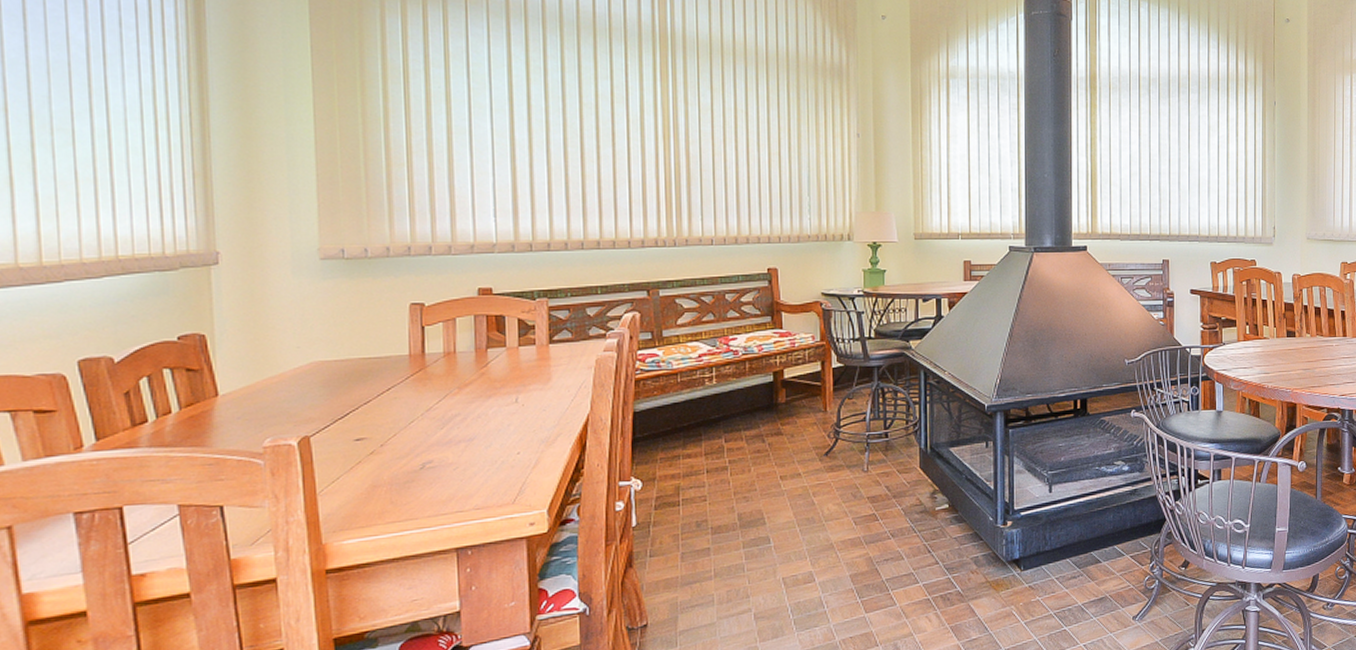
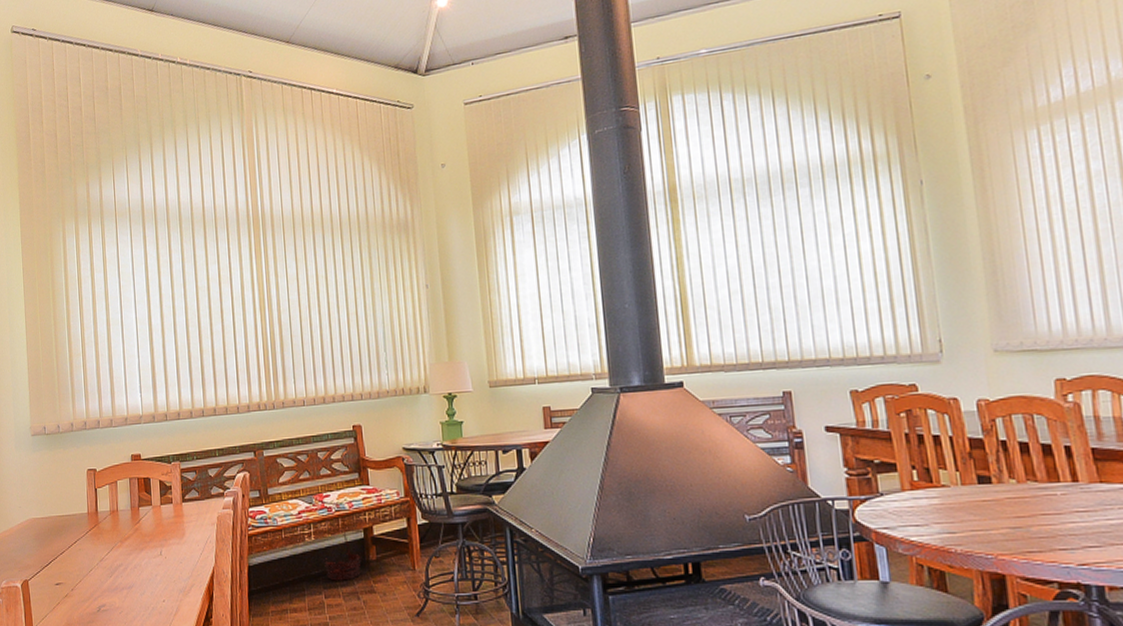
basket: none [725,375,769,425] -> present [323,531,361,581]

